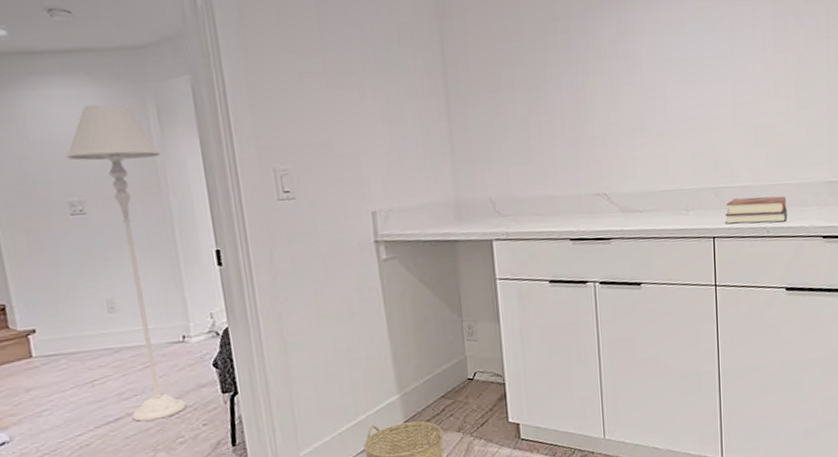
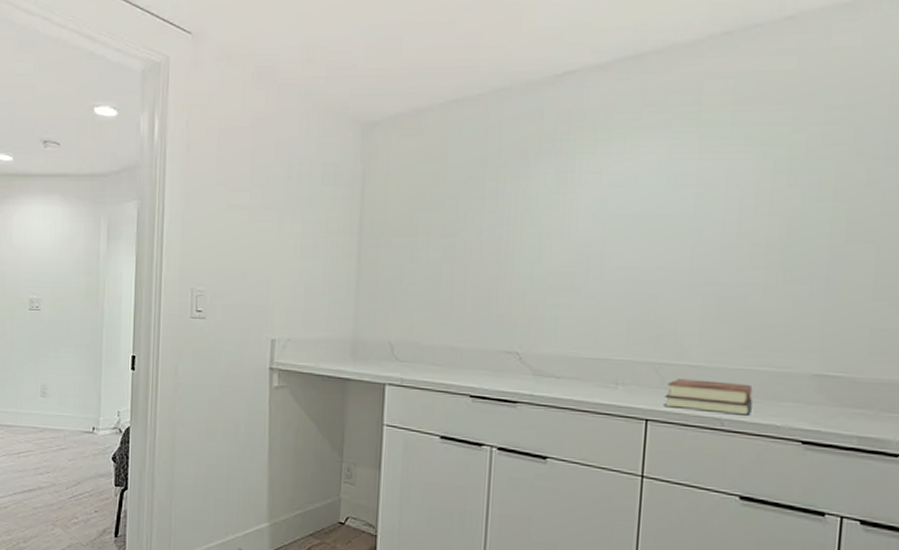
floor lamp: present [66,103,187,422] -> none [35,220,105,498]

